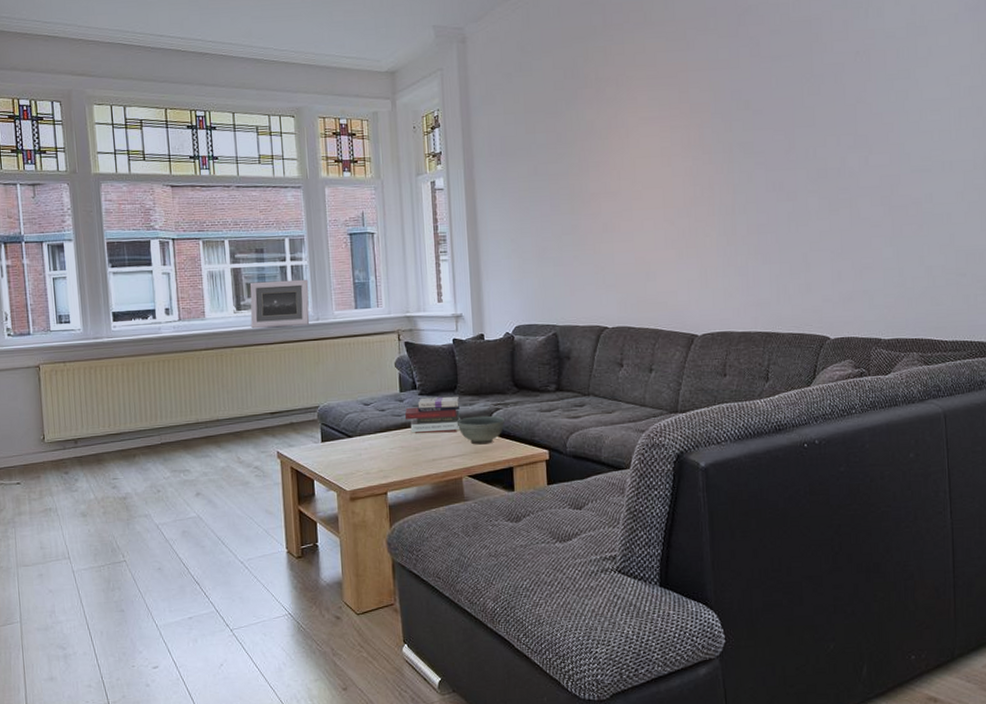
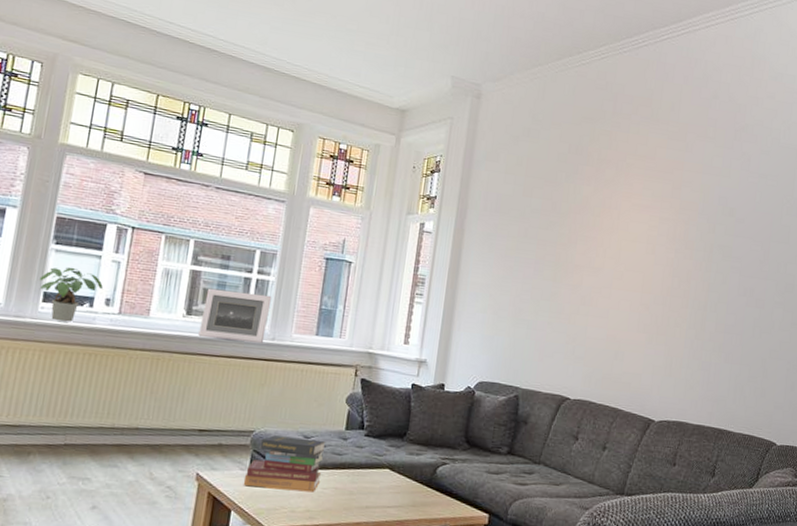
potted plant: none [106,285,160,336] -> present [39,267,103,322]
books: none [318,405,387,457] -> present [243,435,326,493]
books: present [404,396,461,434] -> none [345,439,407,481]
bowl: present [456,415,506,445] -> none [399,467,451,499]

